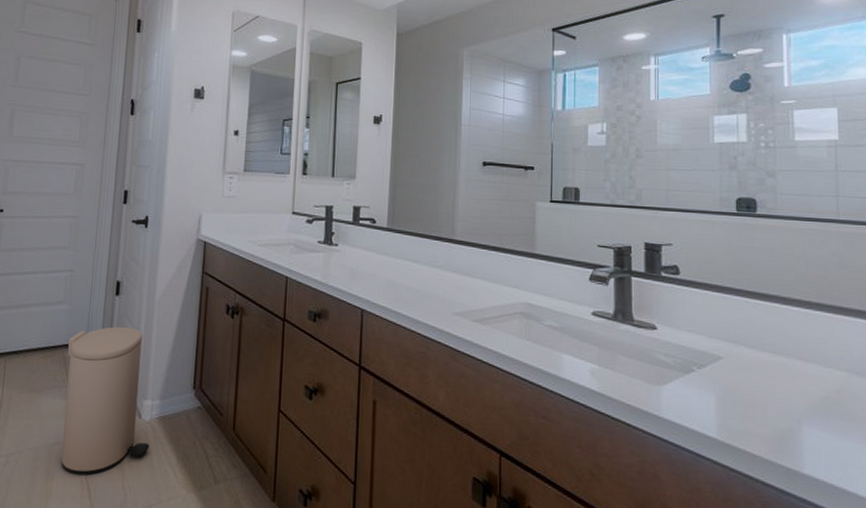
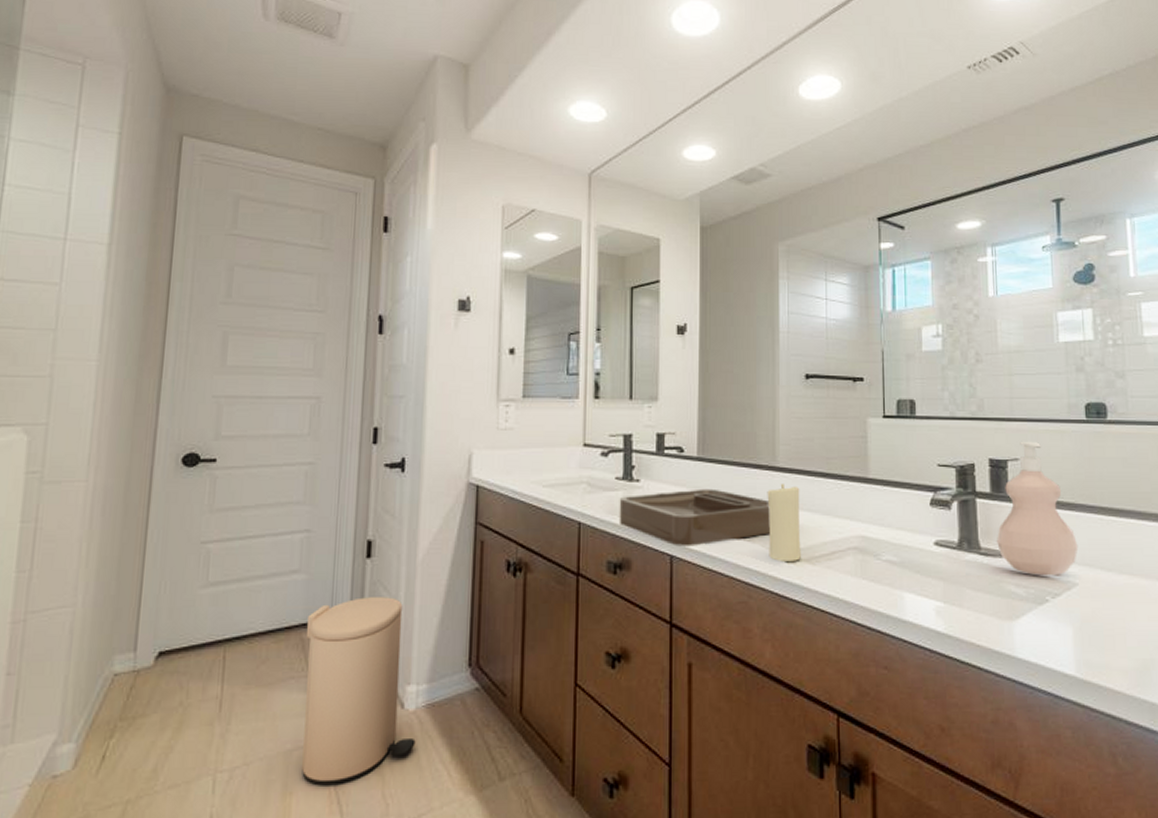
decorative tray: none [319,254,448,303] -> present [619,488,770,546]
candle: none [445,255,475,322] -> present [767,484,801,563]
soap bottle: none [649,228,724,349] -> present [997,441,1079,576]

